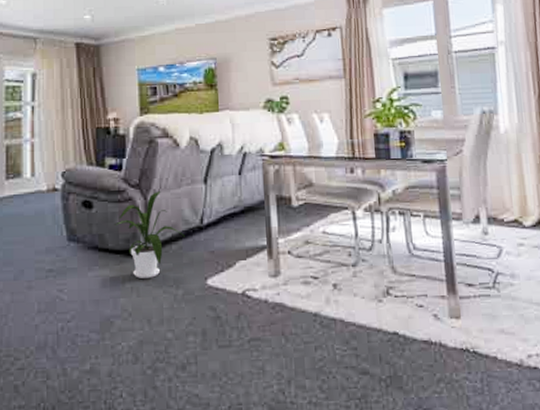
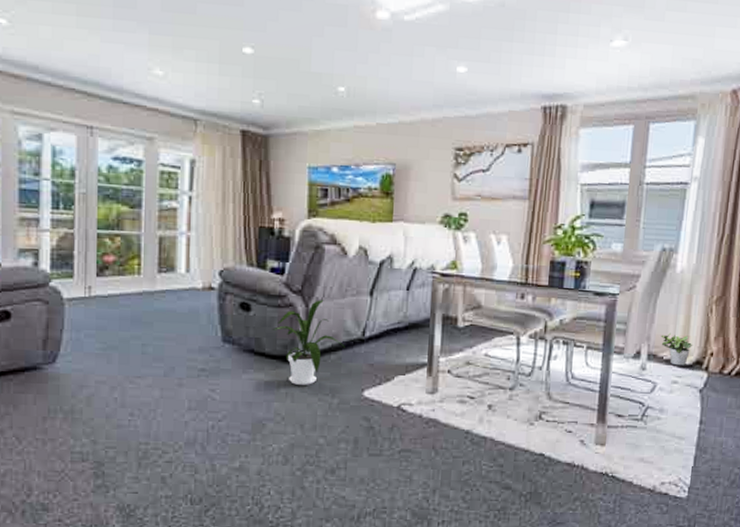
potted plant: none [497,193,532,227] -> present [660,332,693,366]

